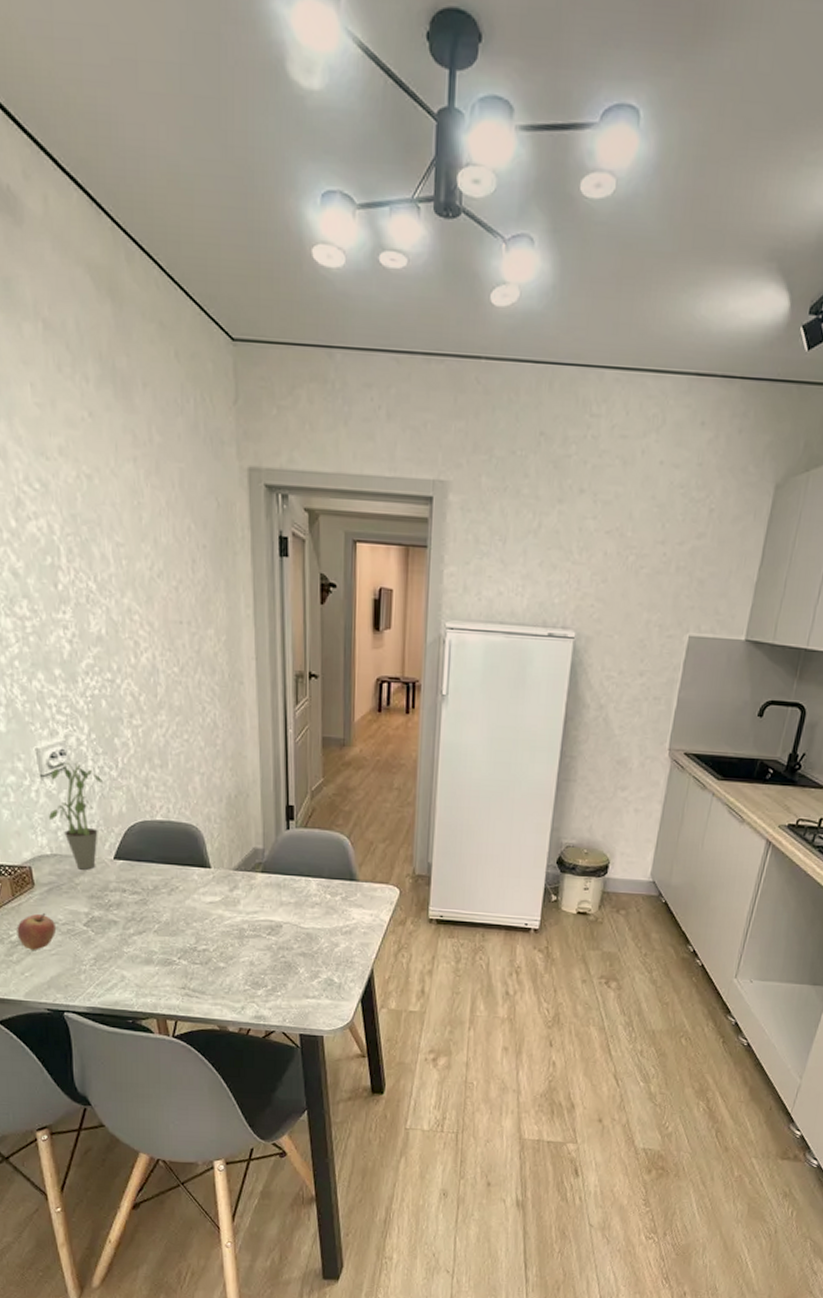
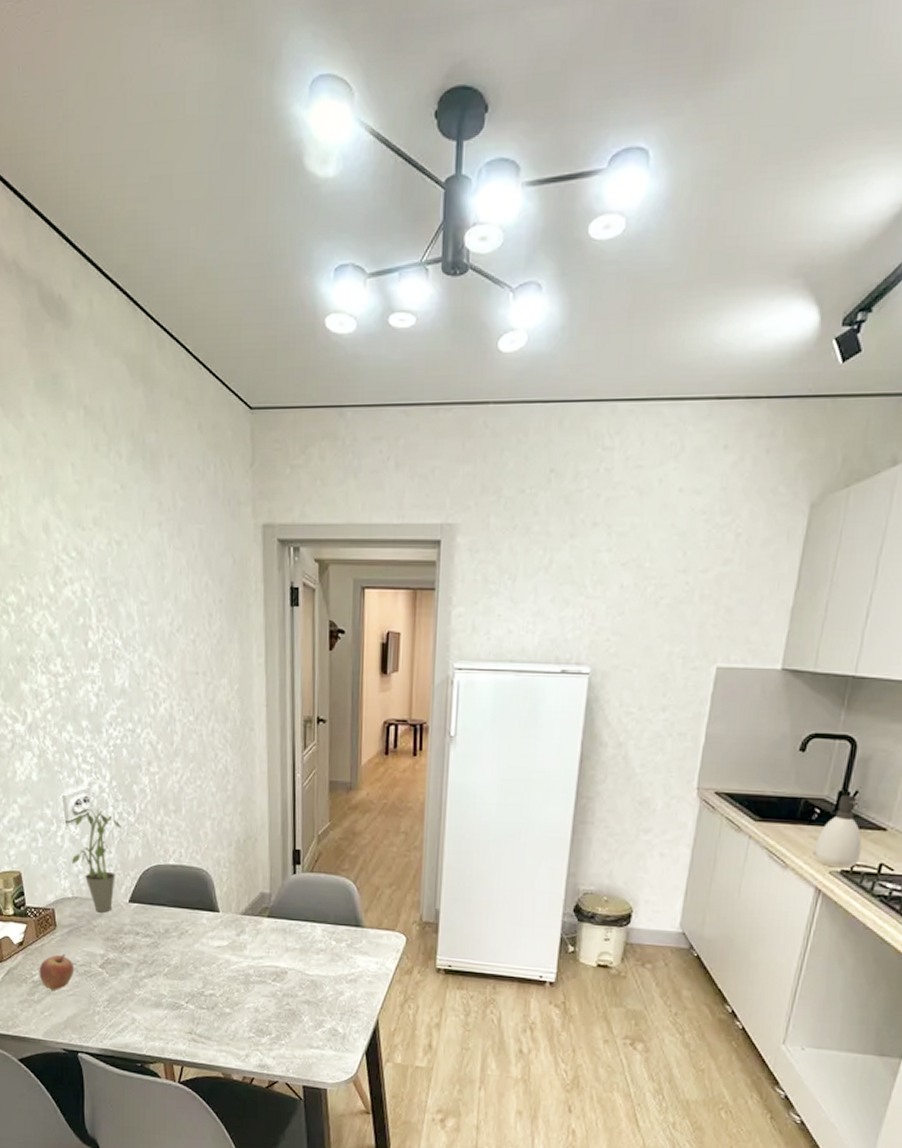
soap dispenser: none [765,756,807,823] -> present [812,794,862,868]

